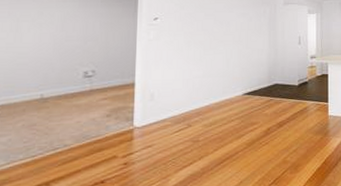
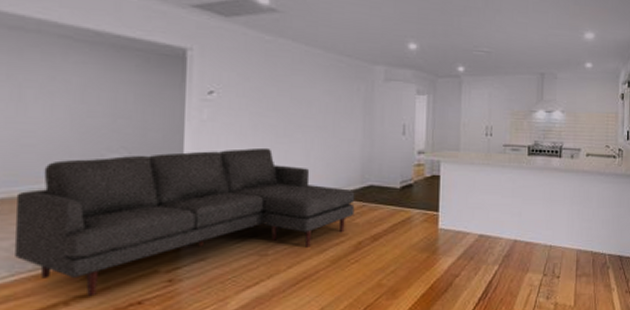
sofa: none [9,58,264,179] -> present [13,147,355,297]

